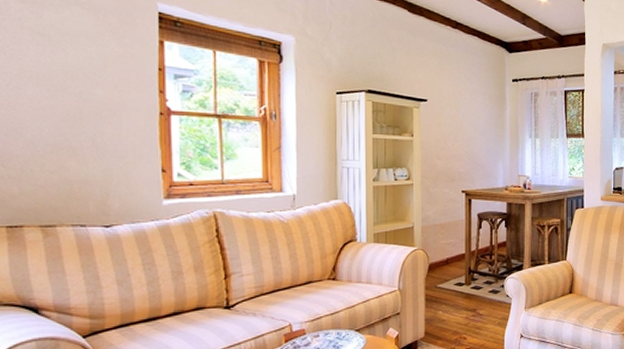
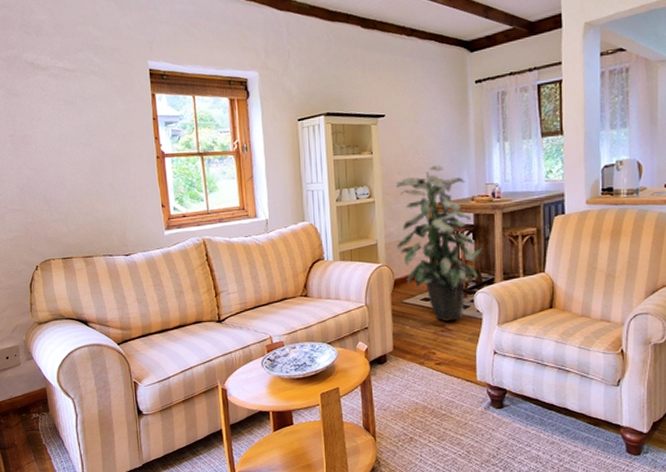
indoor plant: none [433,154,514,306] -> present [395,165,483,321]

